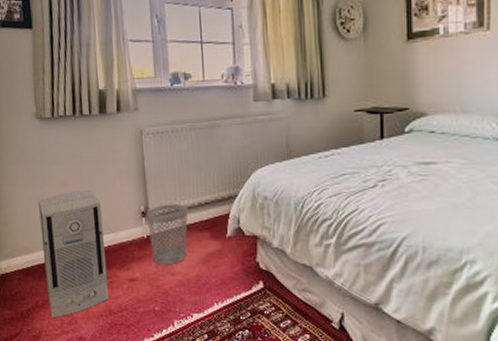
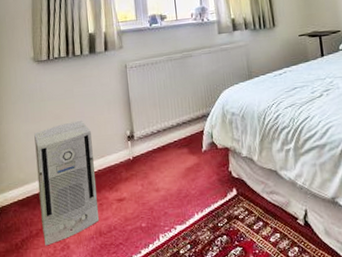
wastebasket: present [145,204,188,266] -> none [131,125,169,184]

